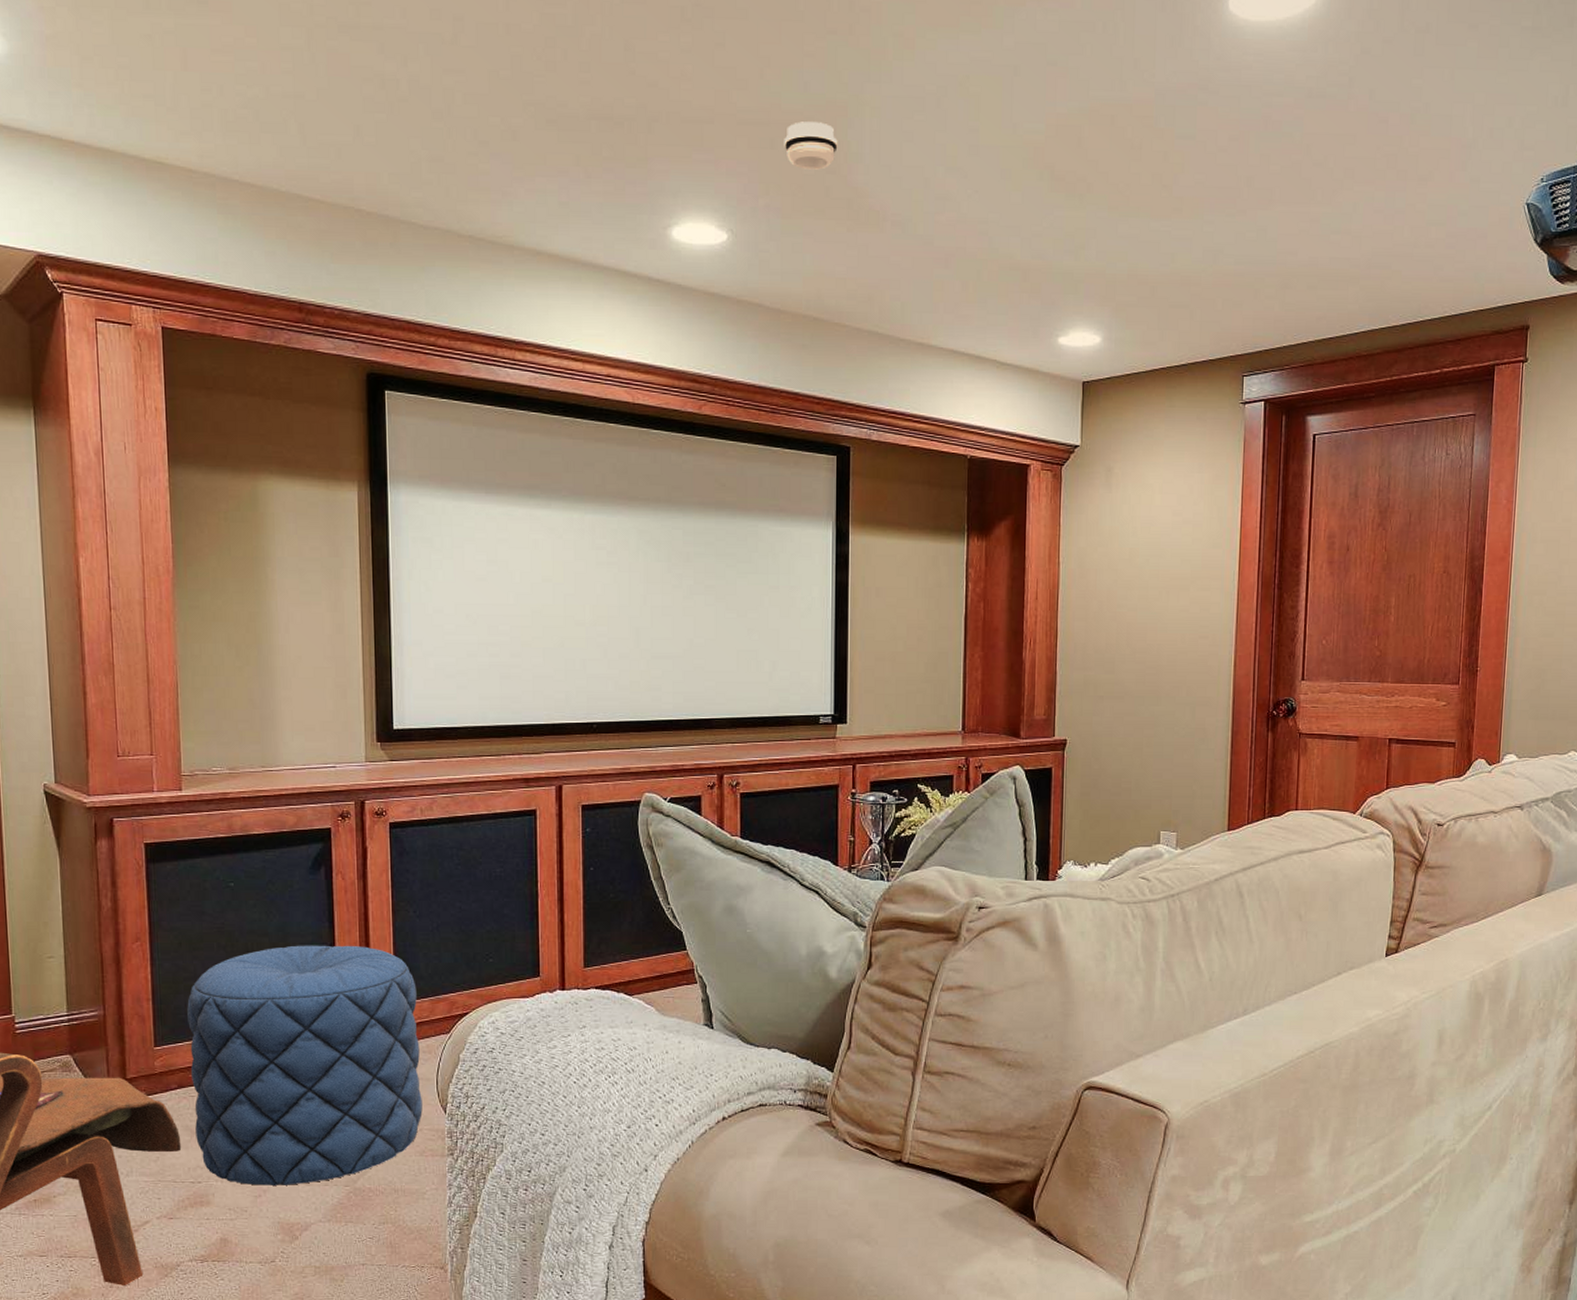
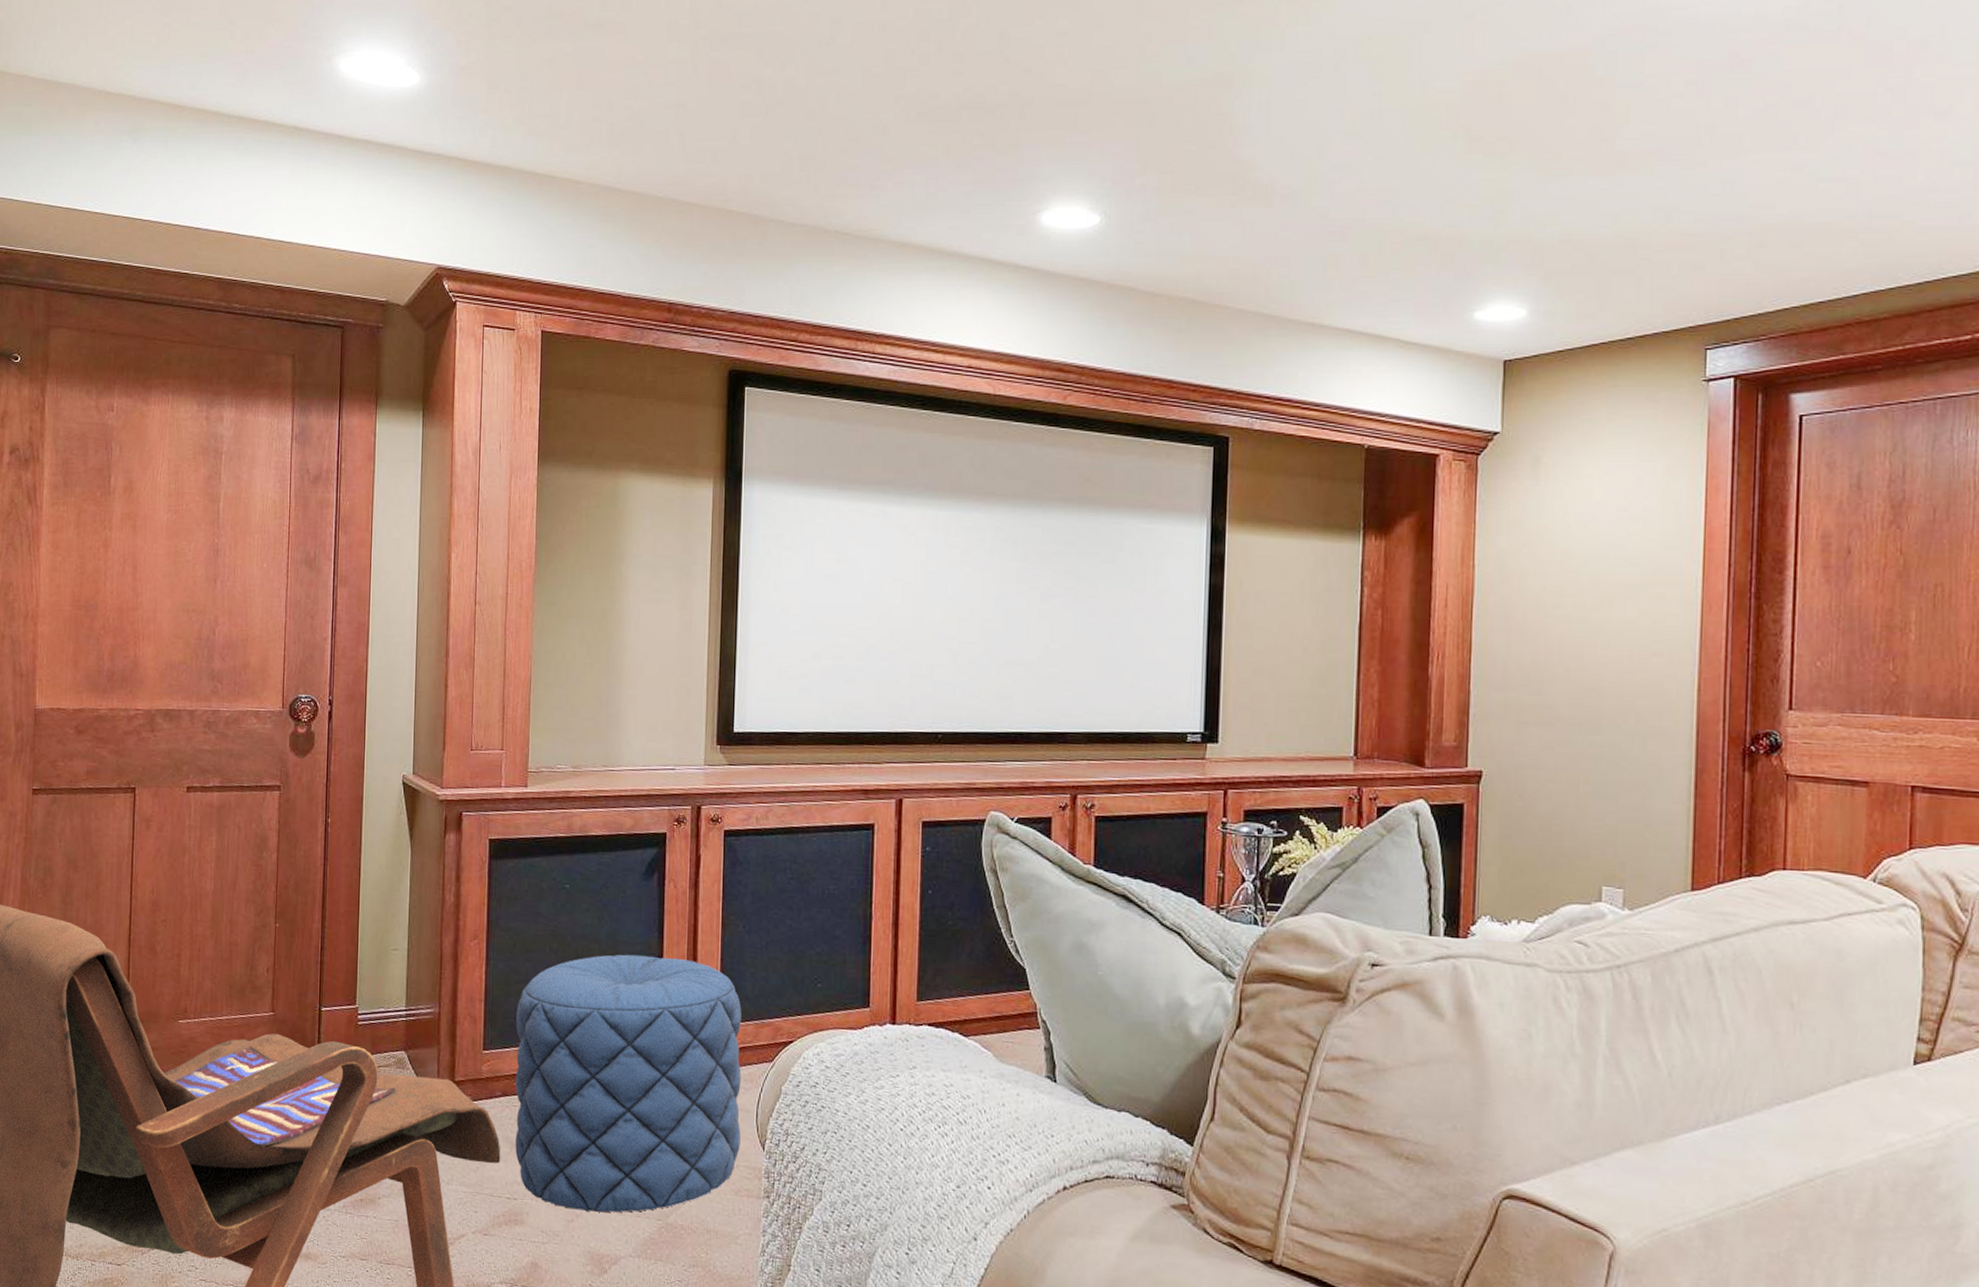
smoke detector: present [784,121,838,170] -> none [1164,96,1223,146]

